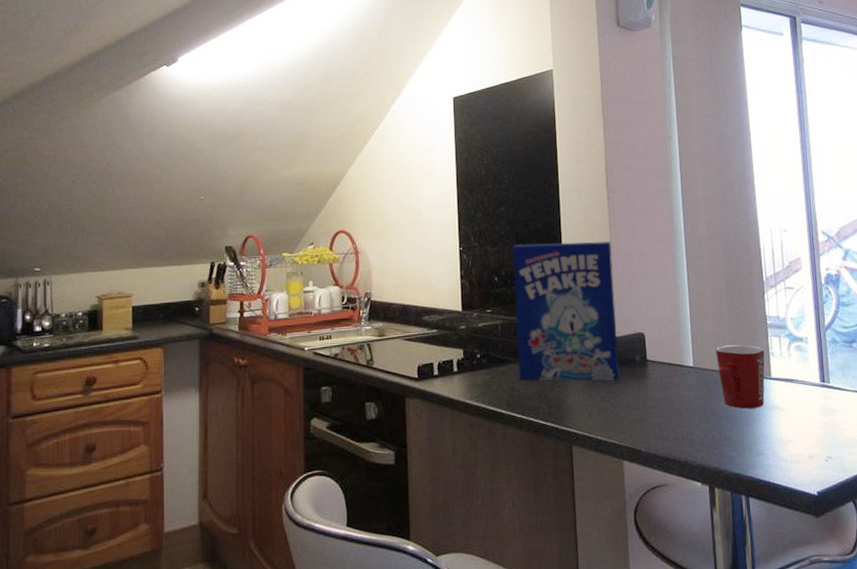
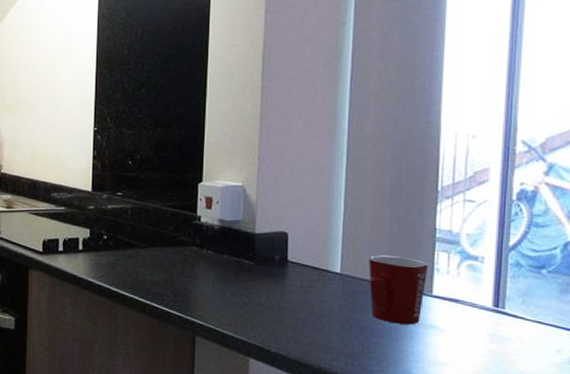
cereal box: present [513,242,619,381] -> none [146,129,260,277]

